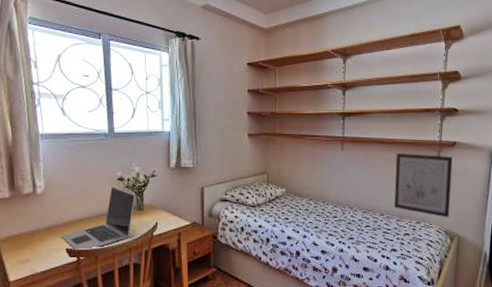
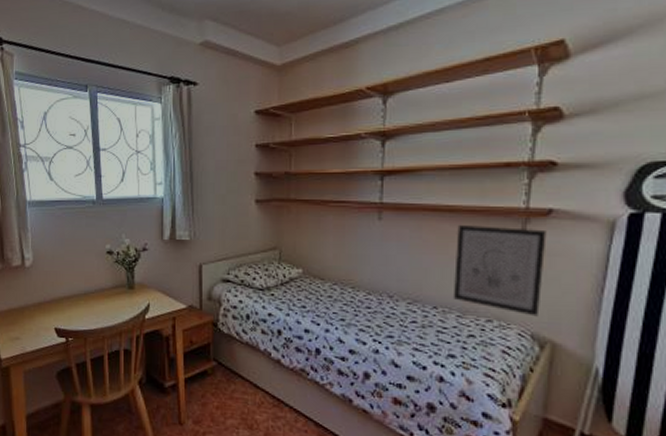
laptop: present [61,187,136,251] -> none [49,261,126,332]

